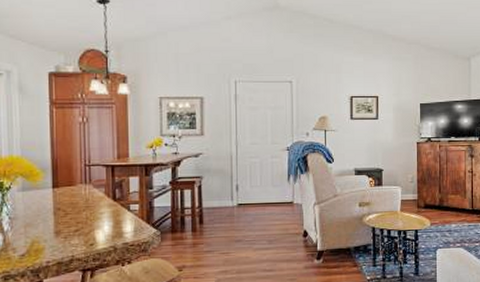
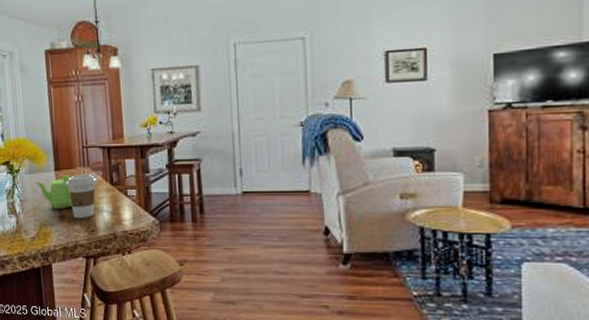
teapot: none [27,191,98,226] -> present [34,175,96,210]
coffee cup: none [64,190,99,233] -> present [66,173,98,218]

